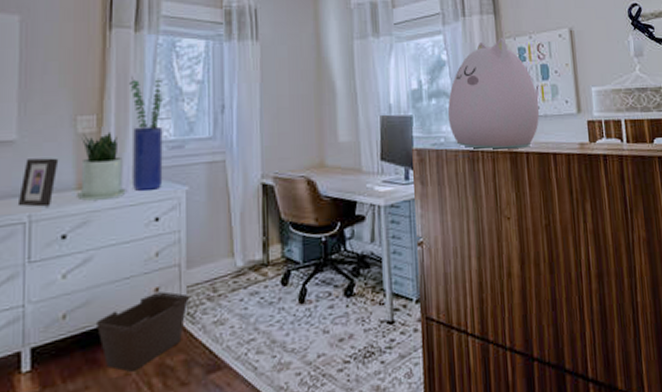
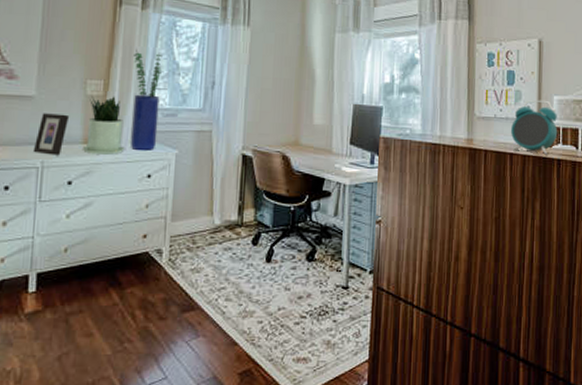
bicycle basket: present [97,291,189,372] -> none [92,238,171,303]
plush toy: present [447,38,540,150] -> none [415,43,502,146]
alarm clock: none [551,92,601,153] -> present [511,99,558,156]

